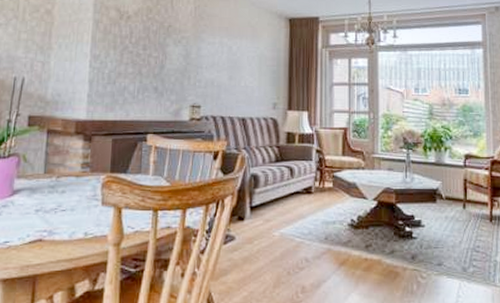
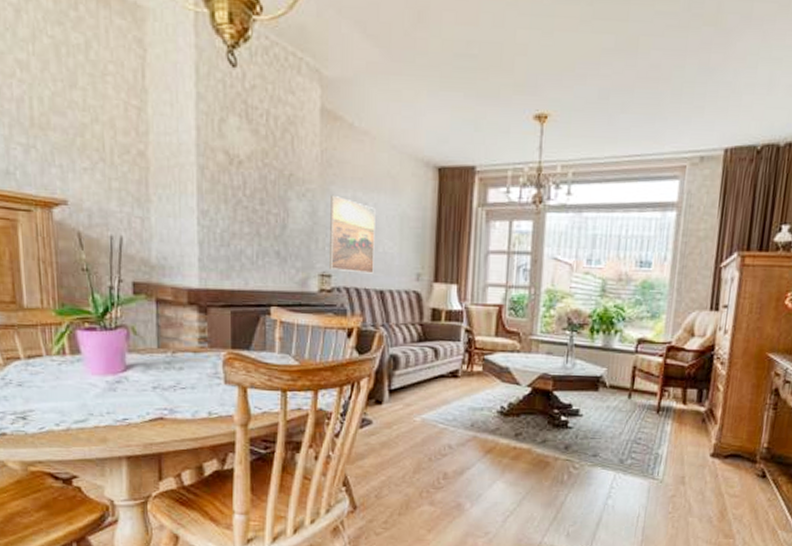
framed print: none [199,41,239,104] -> present [330,194,376,274]

